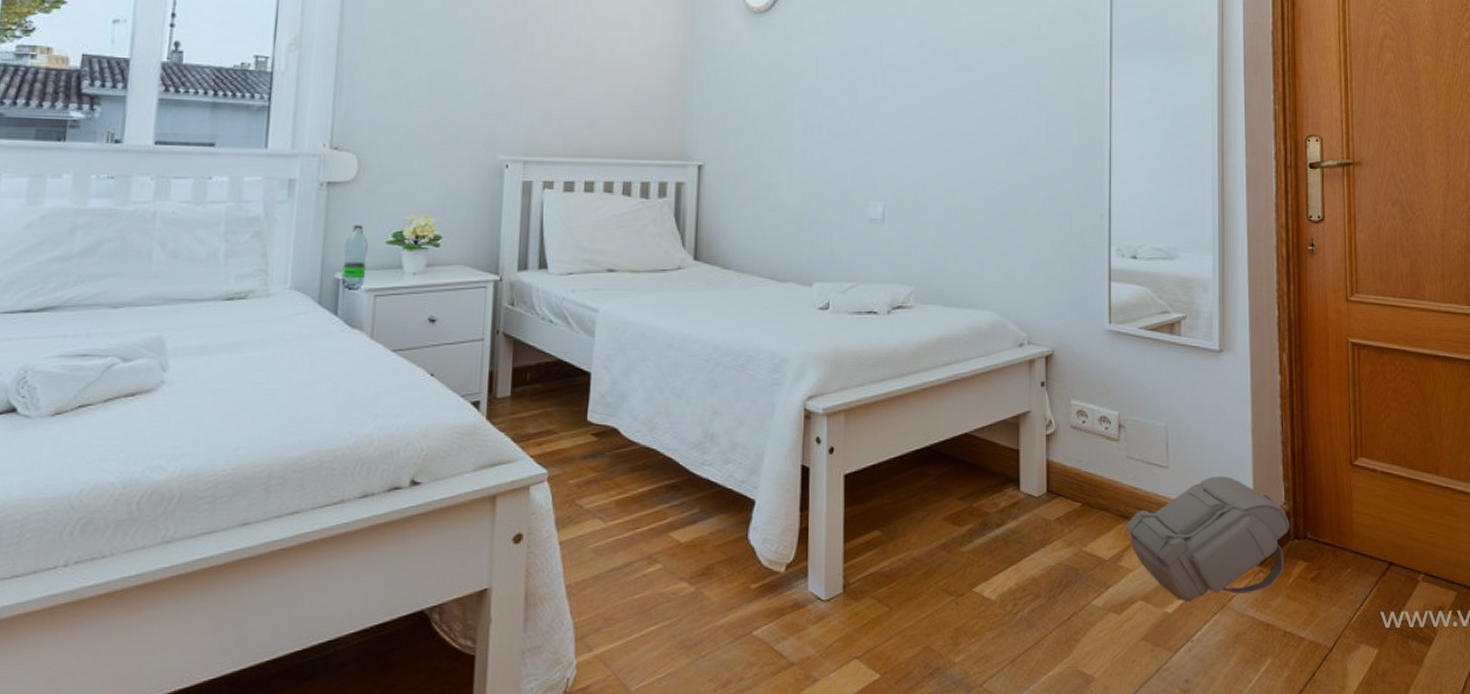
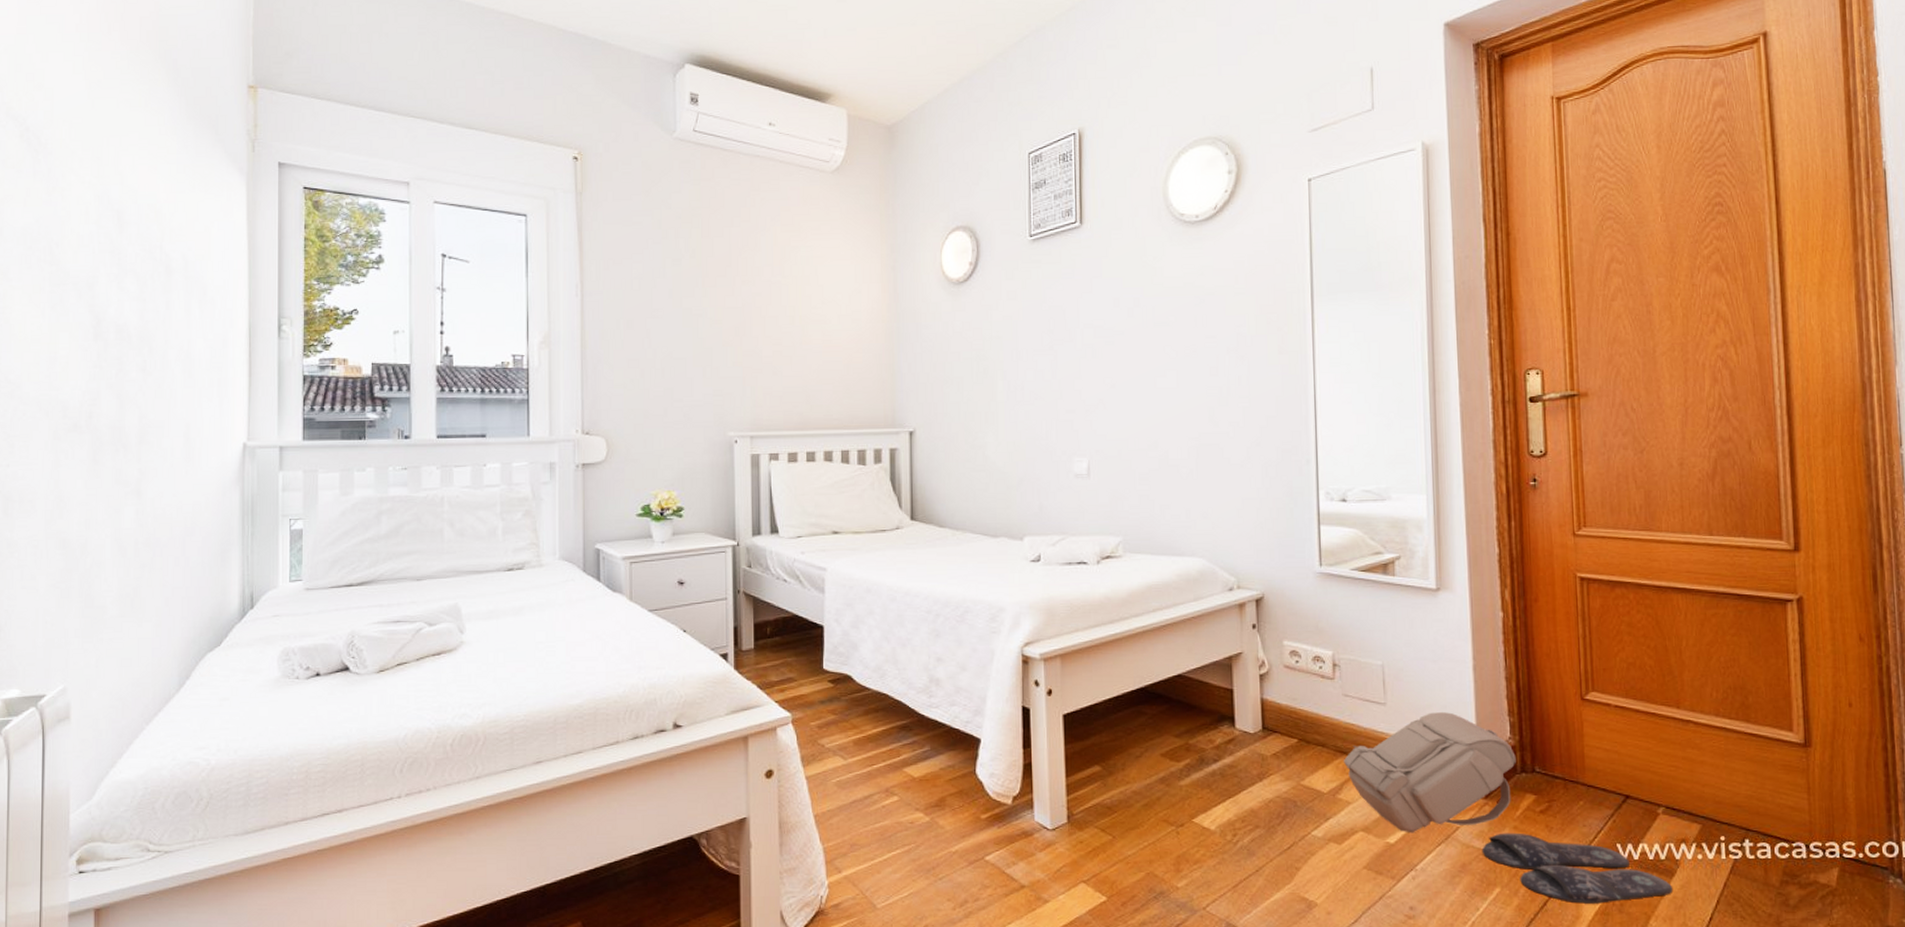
bottle: present [341,225,368,290] -> none [601,500,621,558]
slippers: none [1255,601,1430,674] -> present [1481,833,1672,904]

